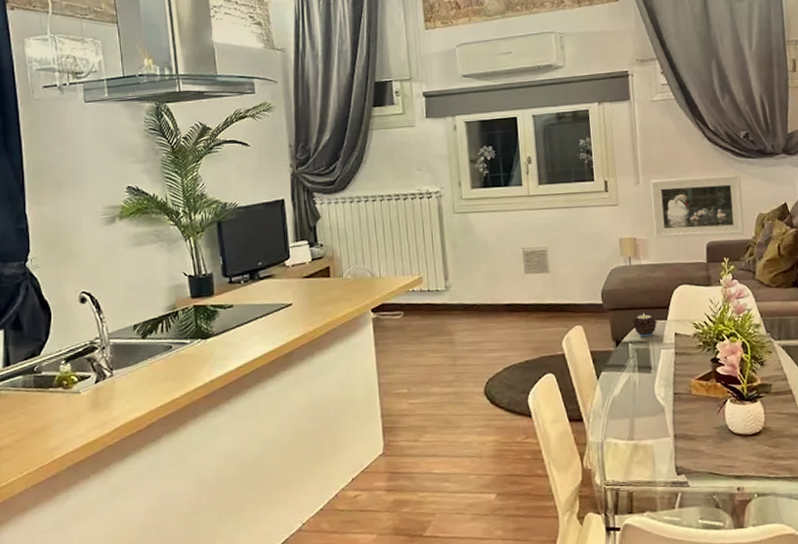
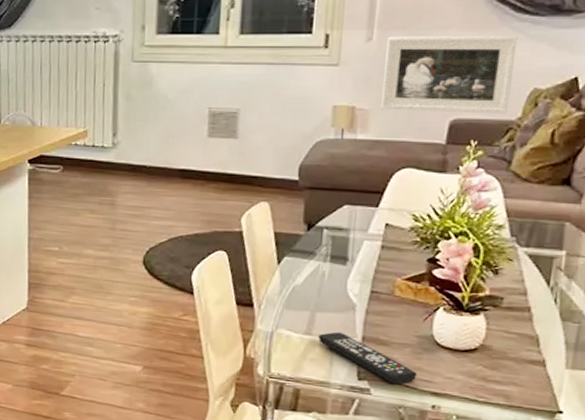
candle: present [632,313,657,337] -> none [332,197,365,224]
remote control: none [640,433,721,473] -> present [318,331,417,384]

